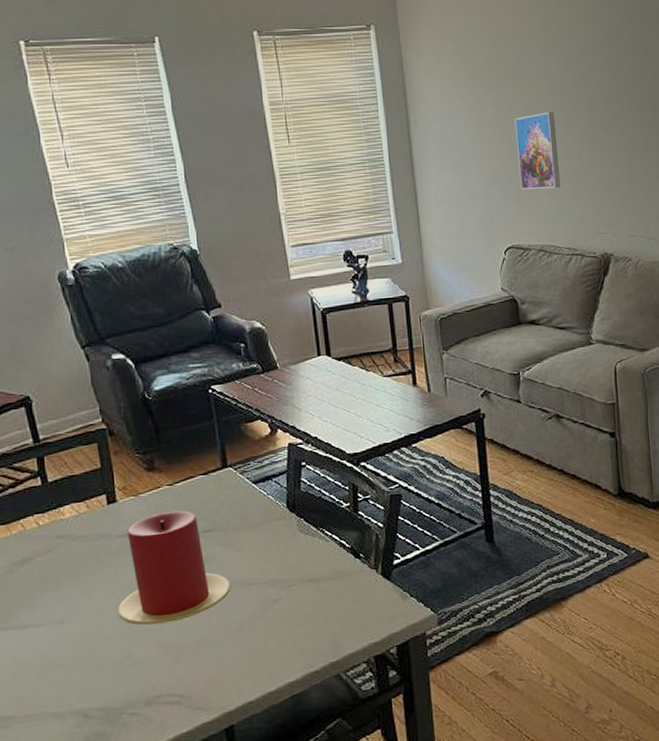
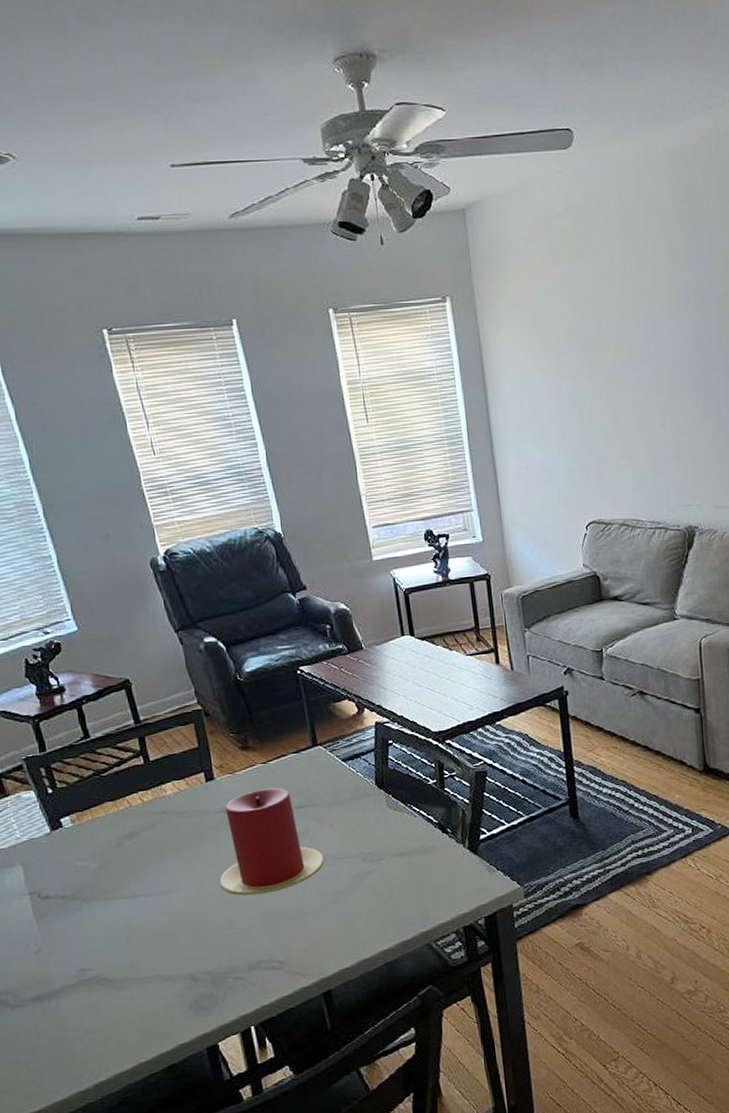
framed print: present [514,112,561,189] -> none [594,380,643,462]

